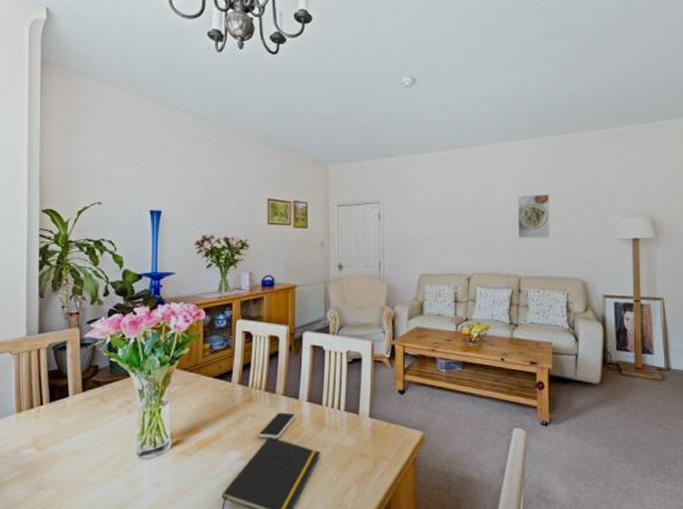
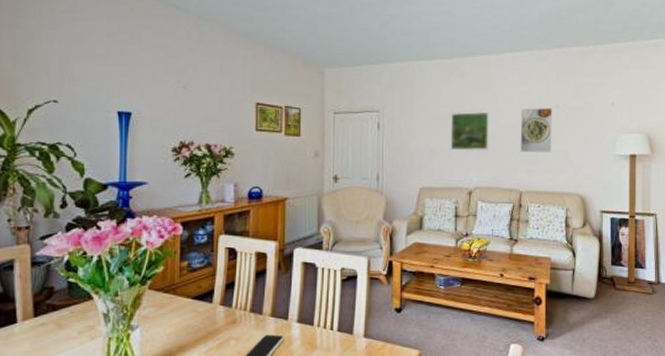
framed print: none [448,200,486,238] -> present [450,111,489,151]

